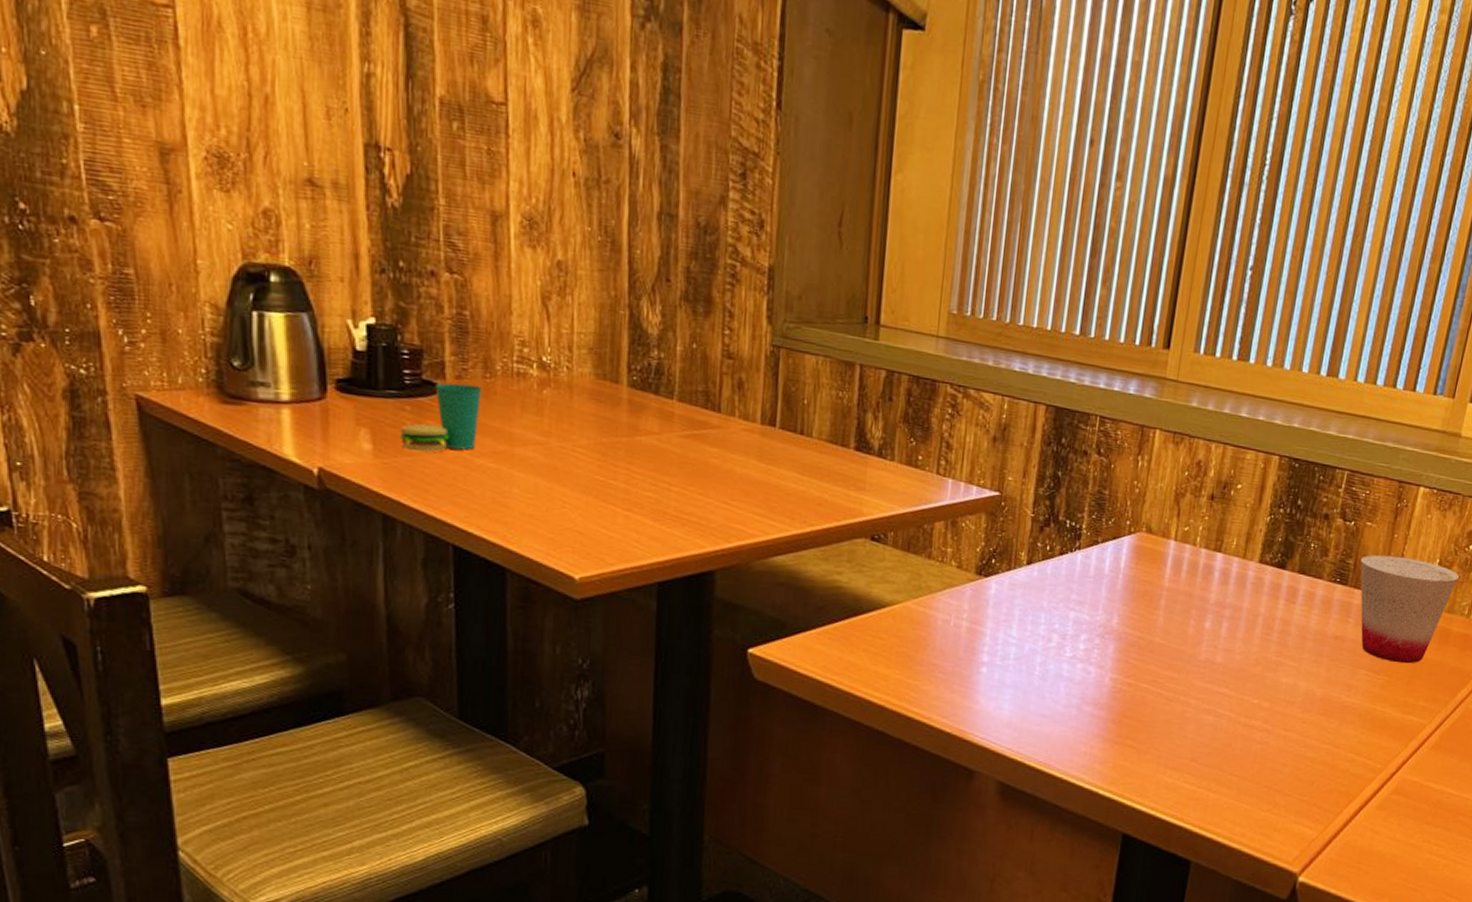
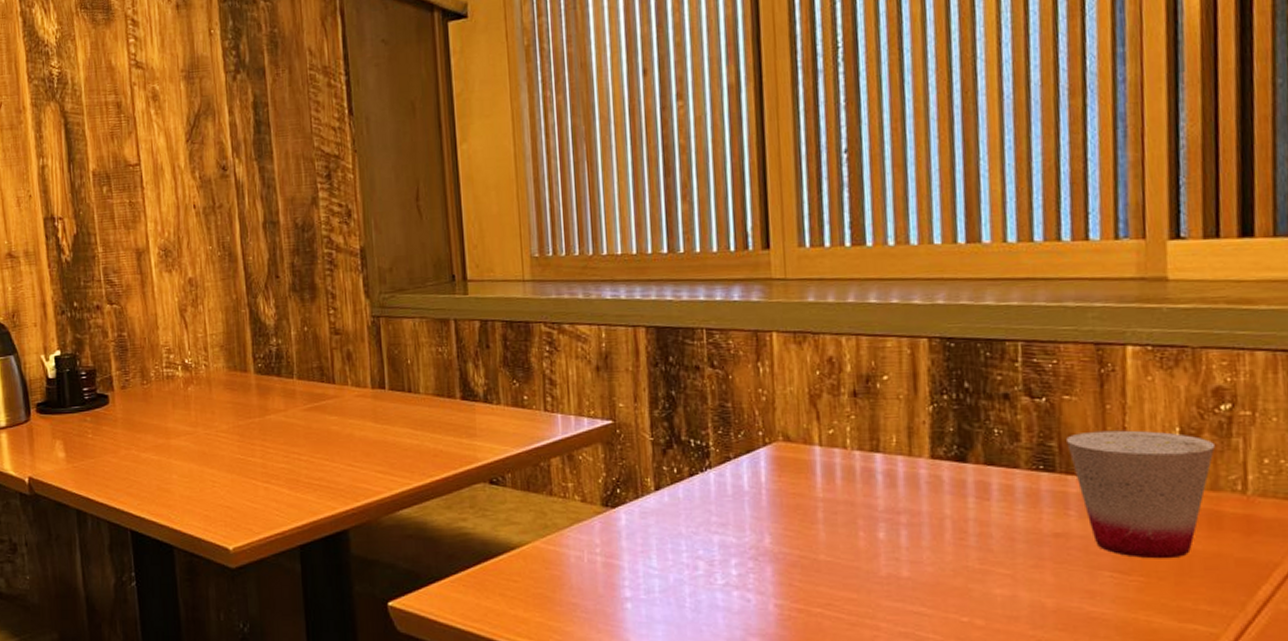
cup: present [398,383,482,452] -> none [83,392,142,454]

